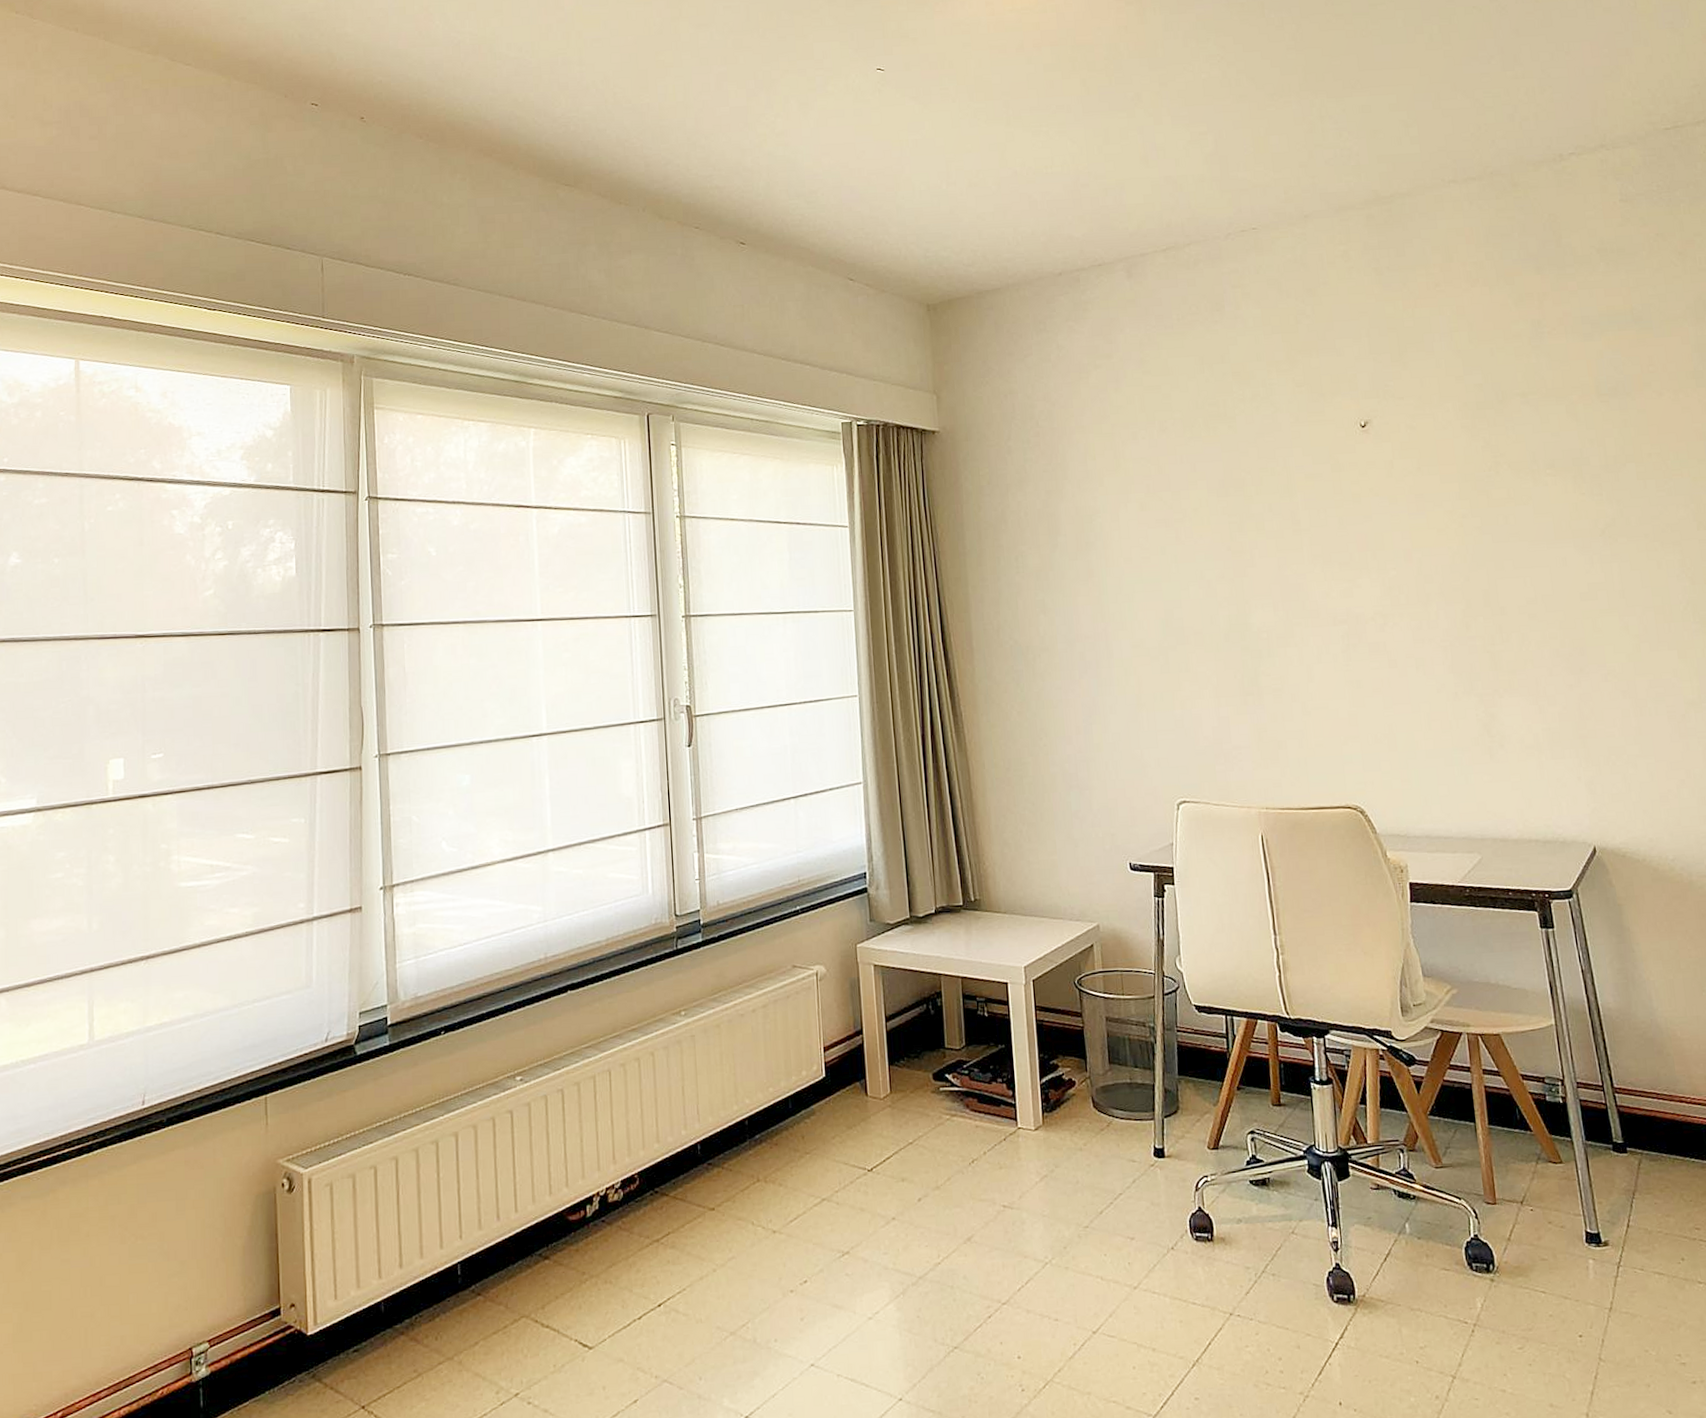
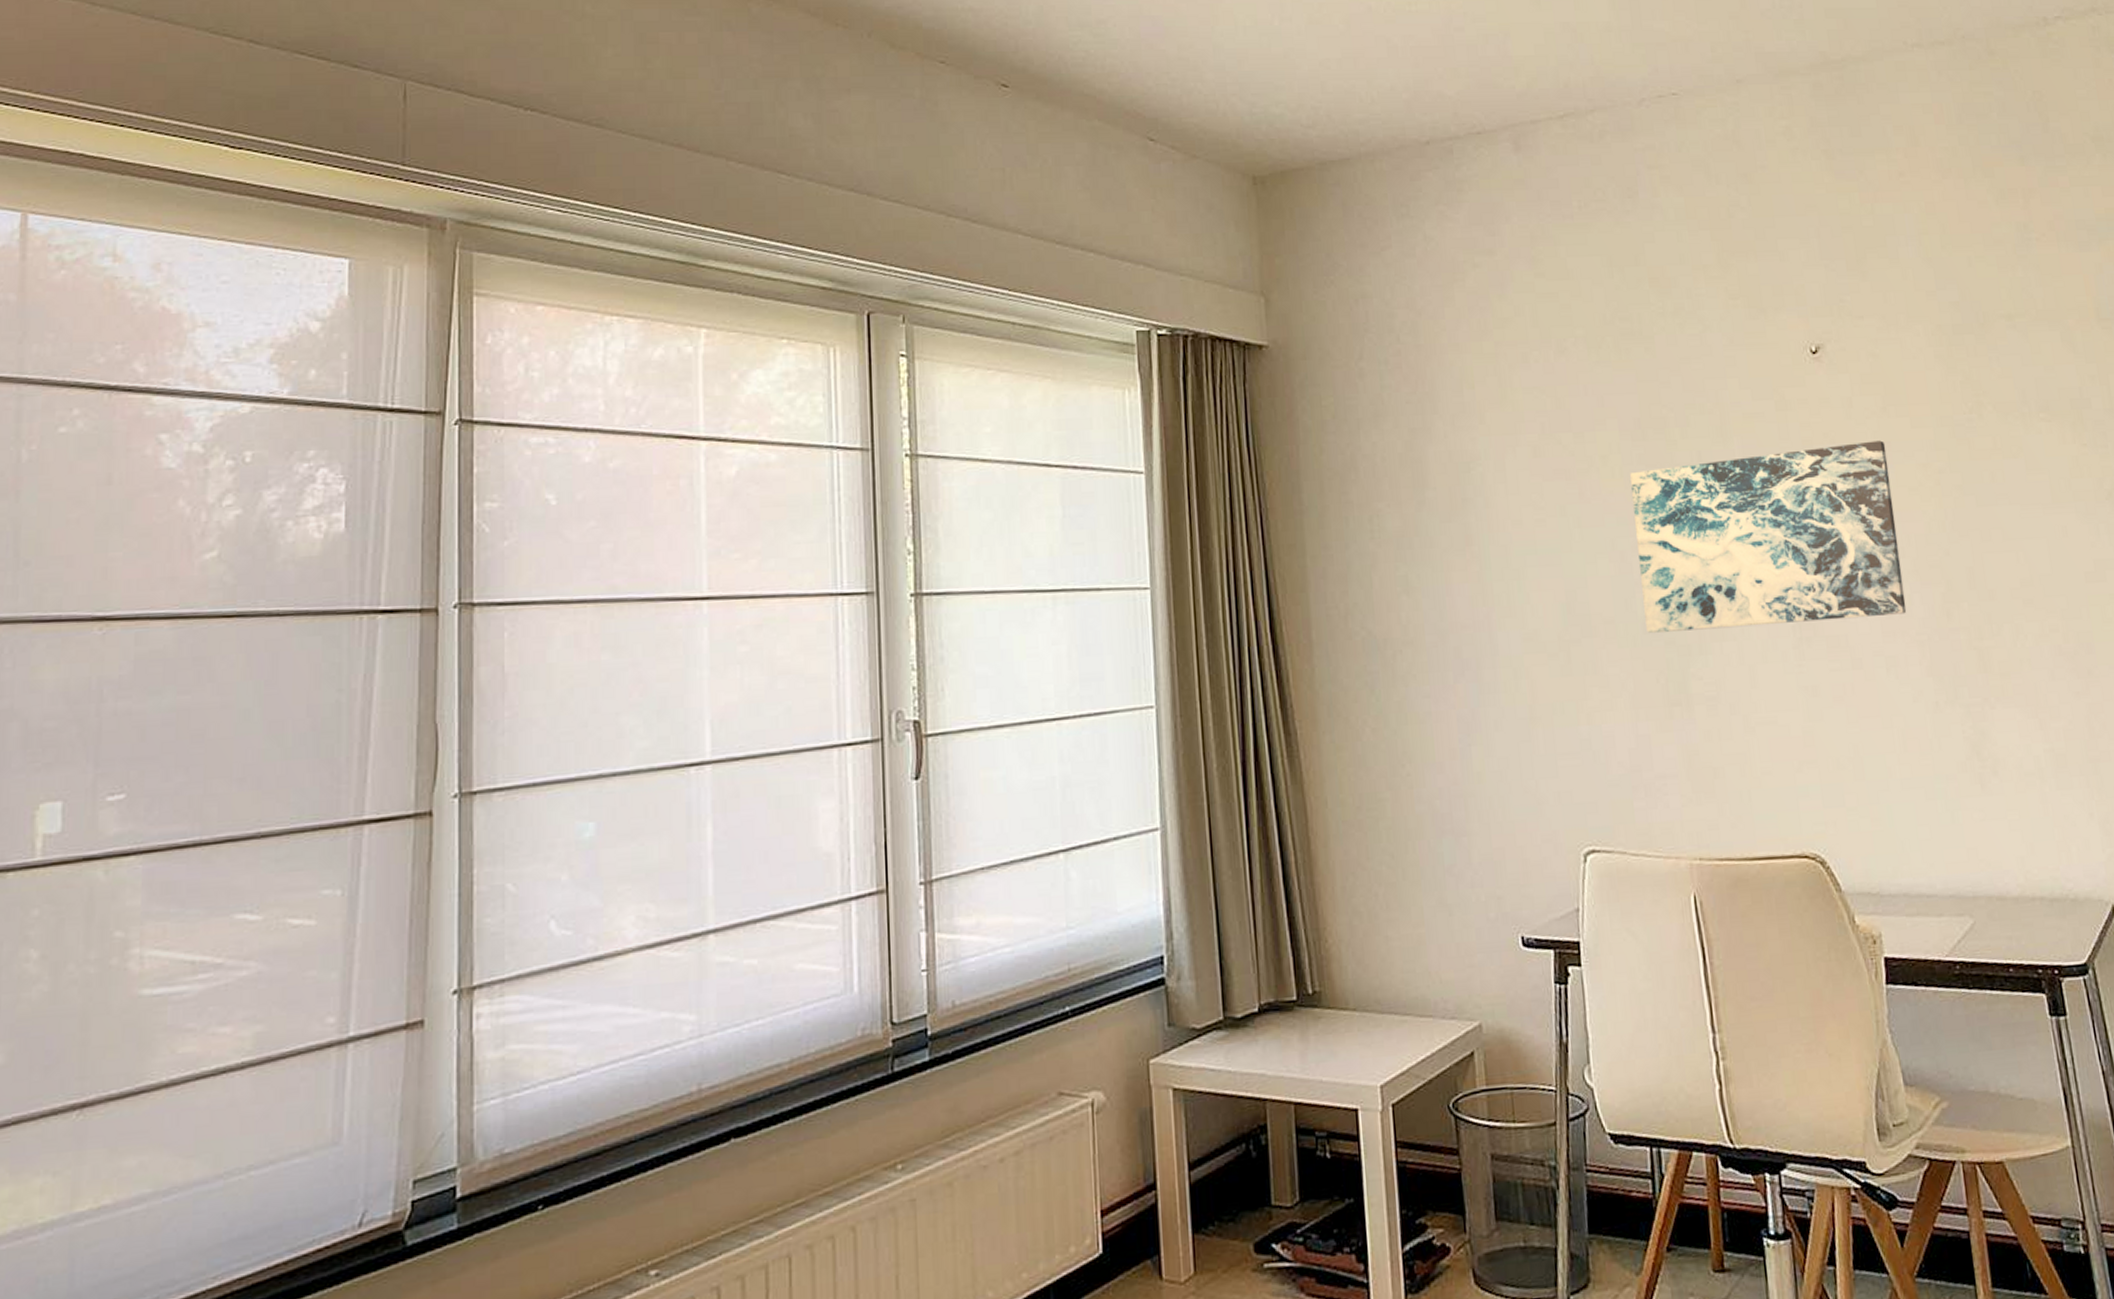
wall art: none [1216,493,1434,641] -> present [1630,440,1907,633]

